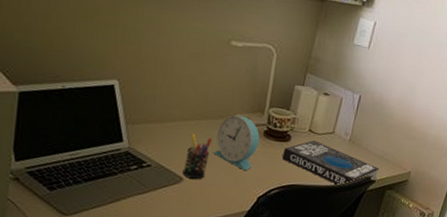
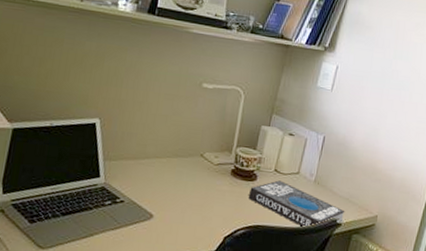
pen holder: present [183,133,213,179] -> none [153,171,183,216]
alarm clock: present [213,115,260,170] -> none [182,153,227,209]

